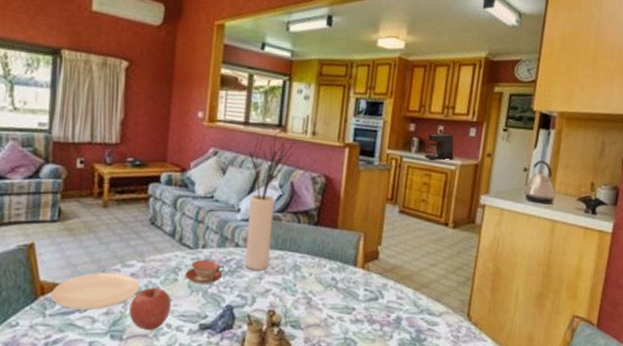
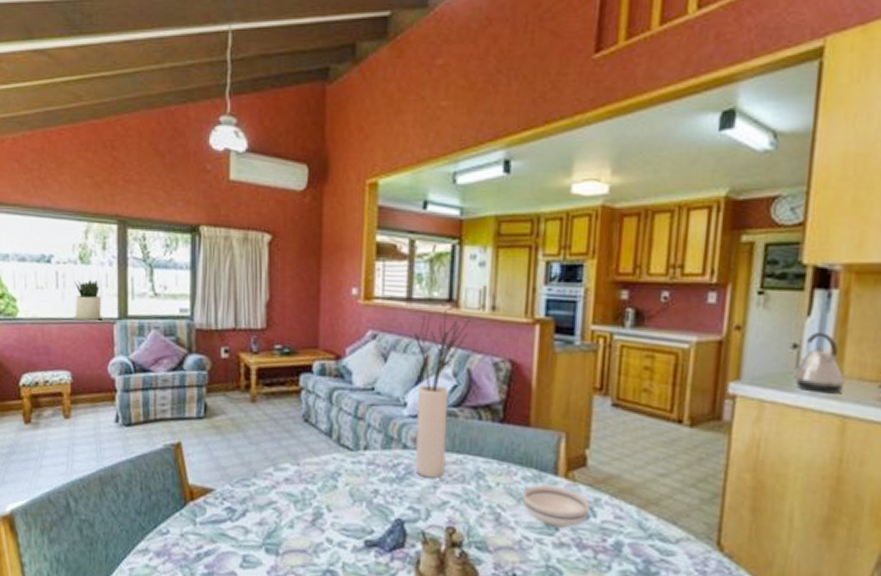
plate: present [51,272,140,310] -> none [201,476,296,519]
fruit: present [129,287,172,330] -> none [285,495,332,545]
teacup: present [185,259,225,285] -> none [345,463,392,494]
bowl: none [329,274,379,308] -> present [523,484,590,528]
coffee maker: present [424,132,454,161] -> none [642,300,687,338]

